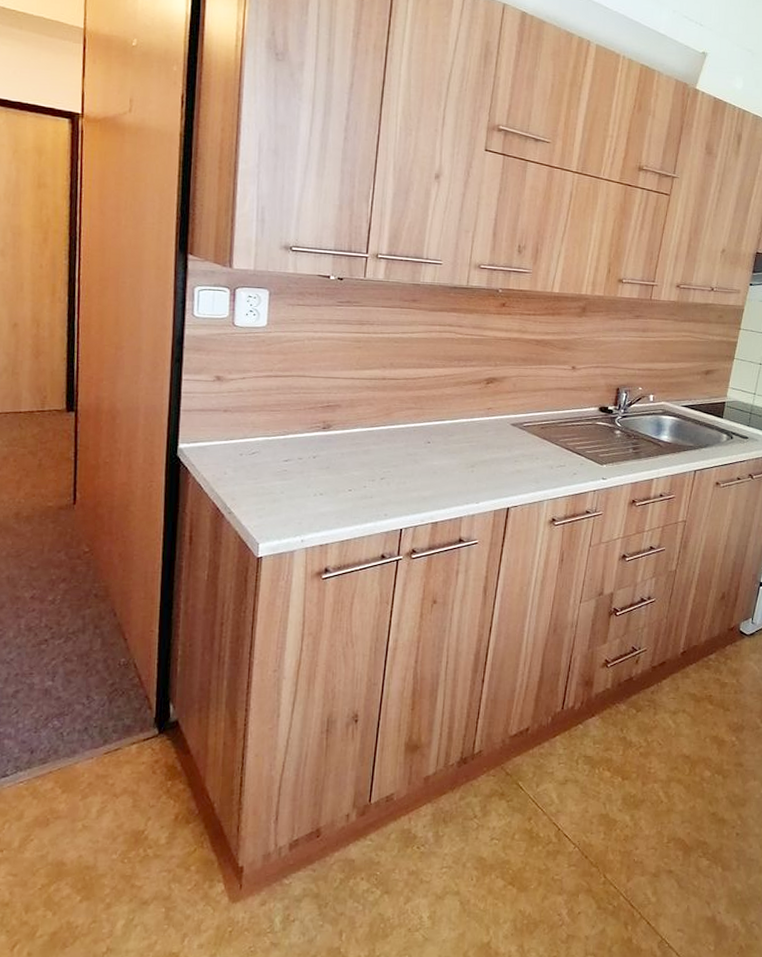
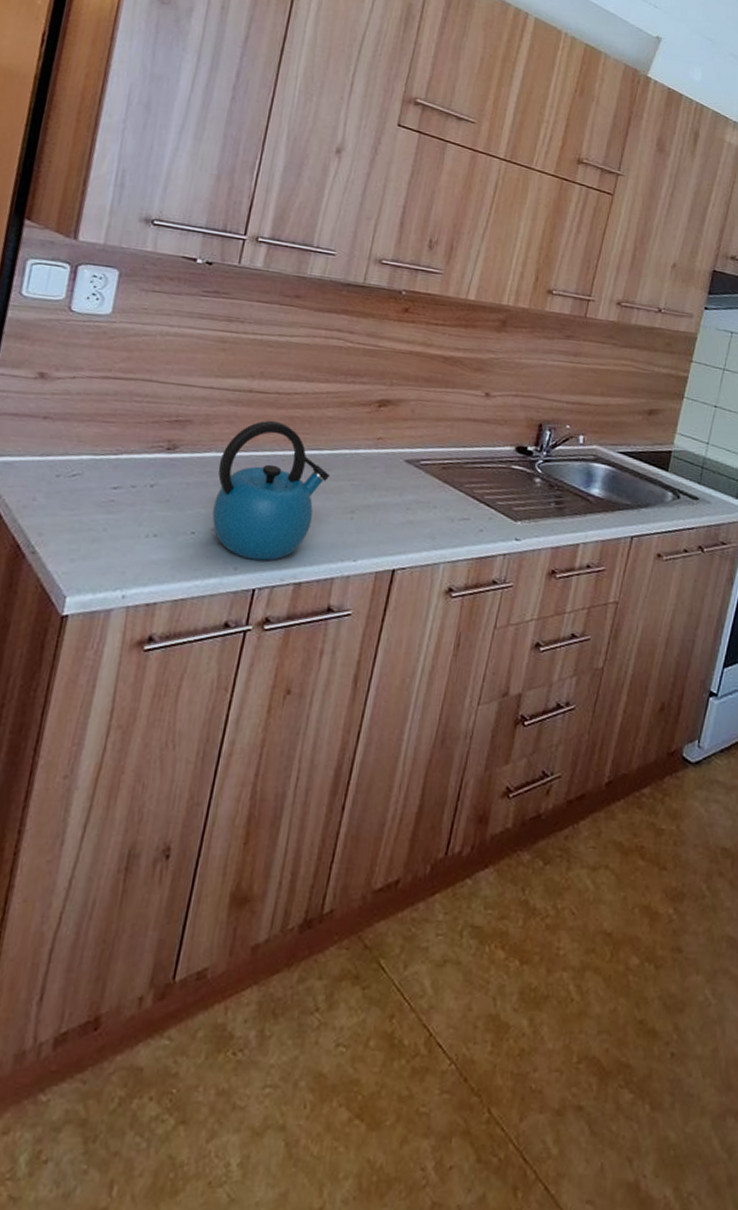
kettle: none [364,400,453,508] -> present [212,420,331,561]

